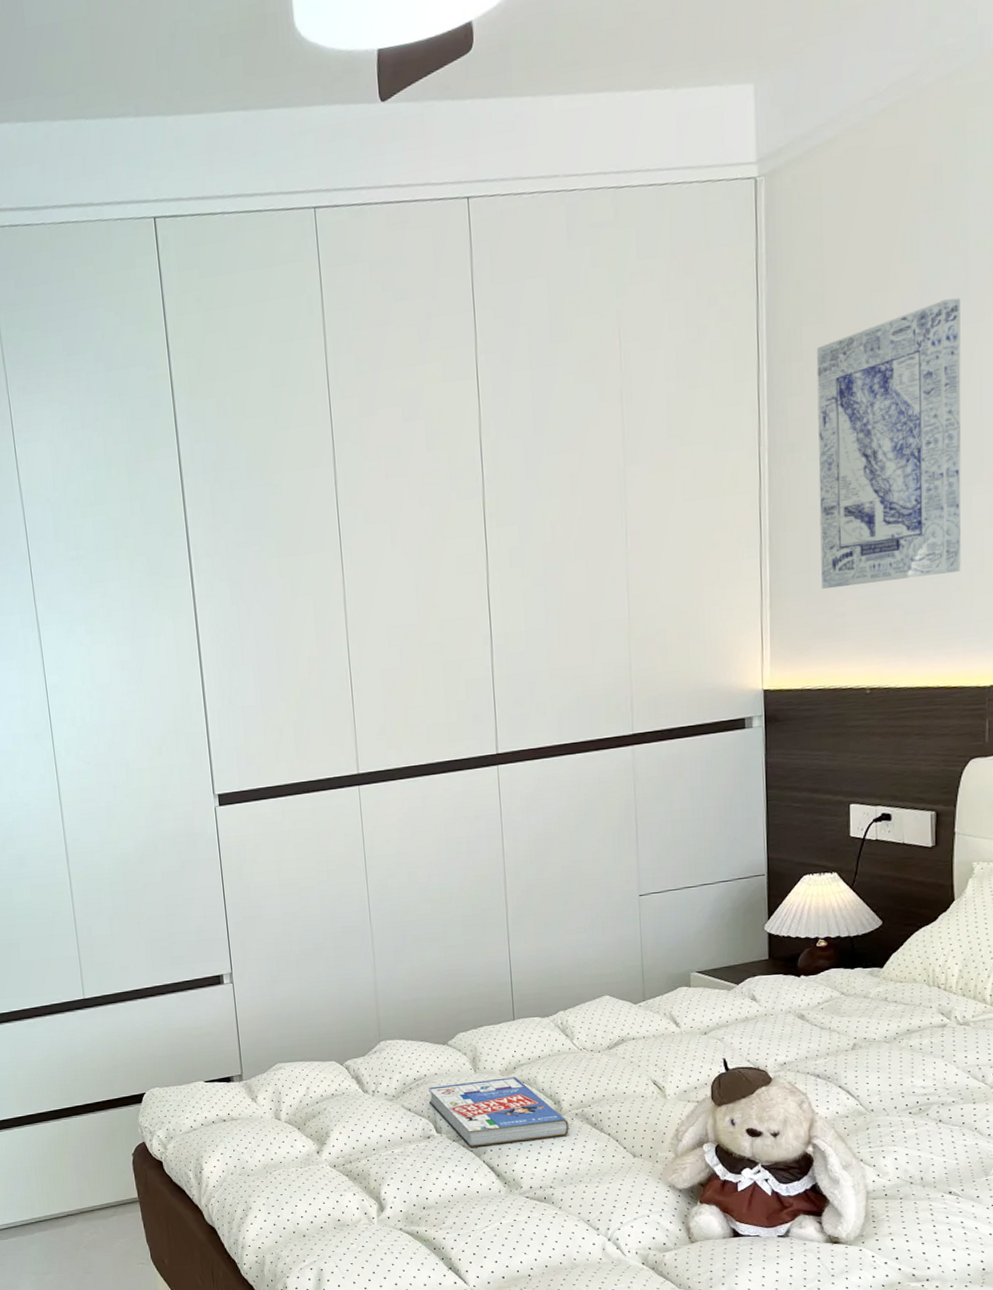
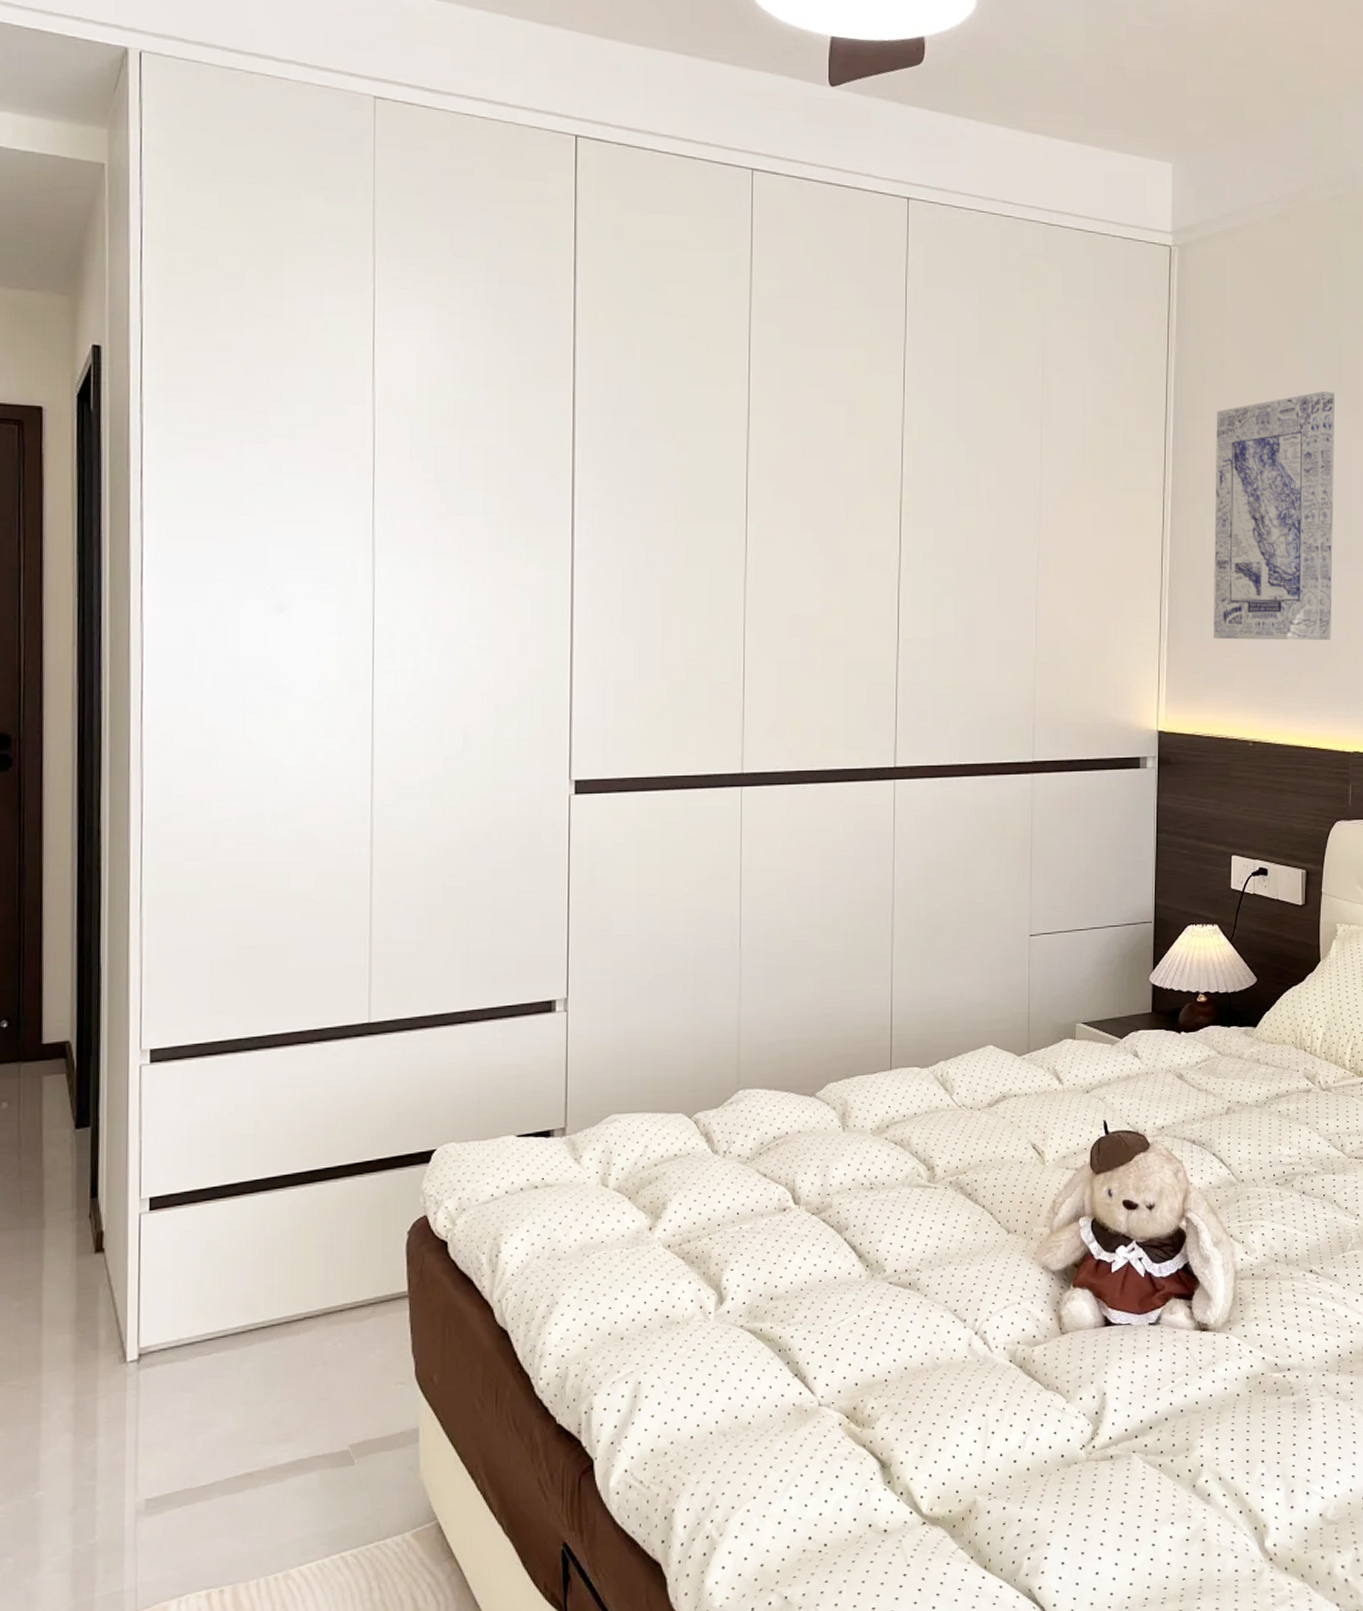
book: present [428,1077,569,1147] -> none [789,1137,941,1222]

